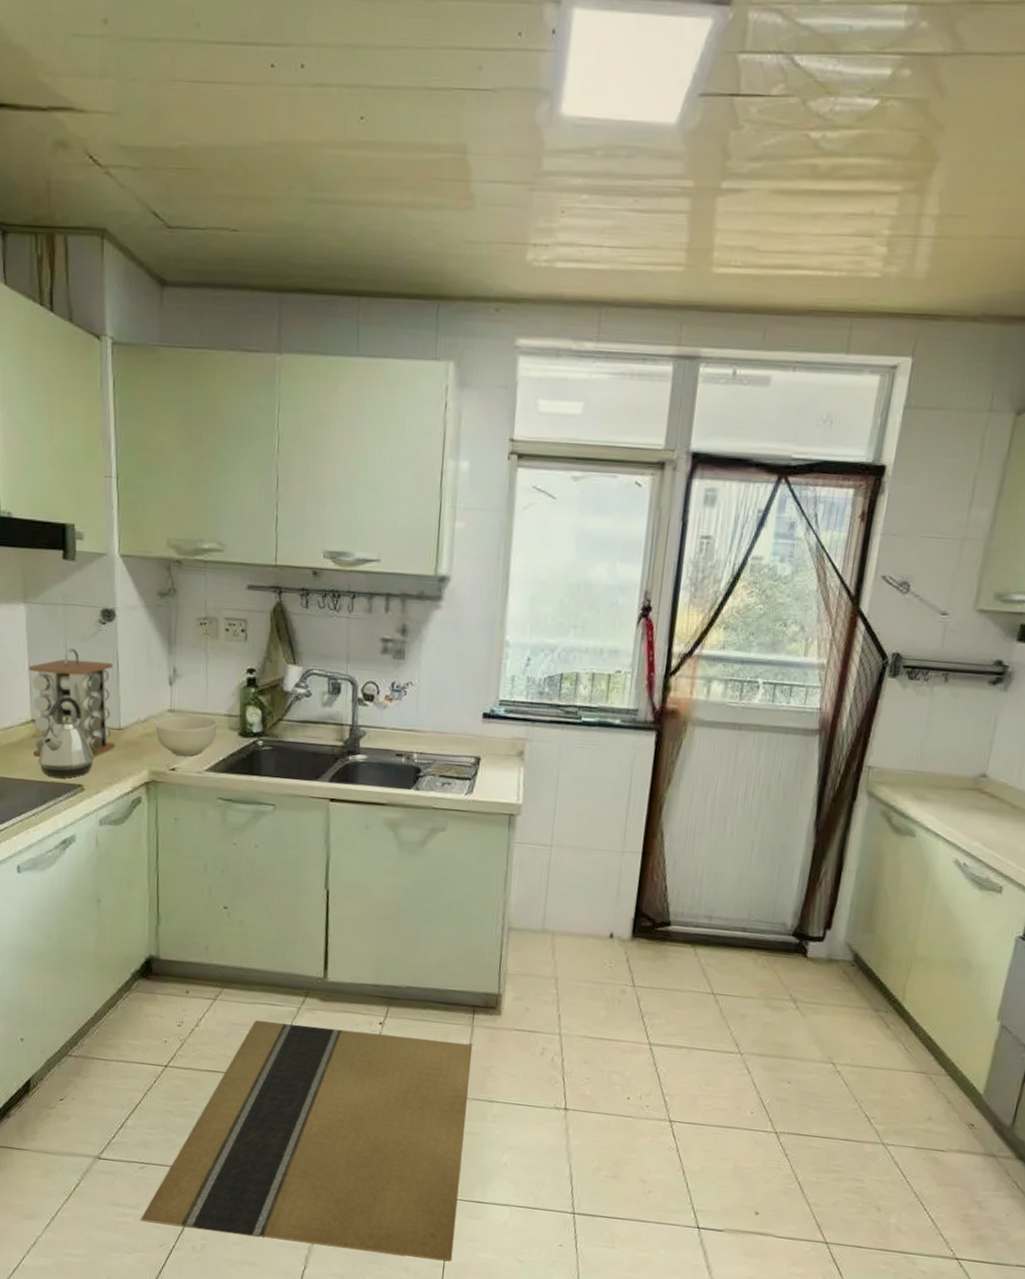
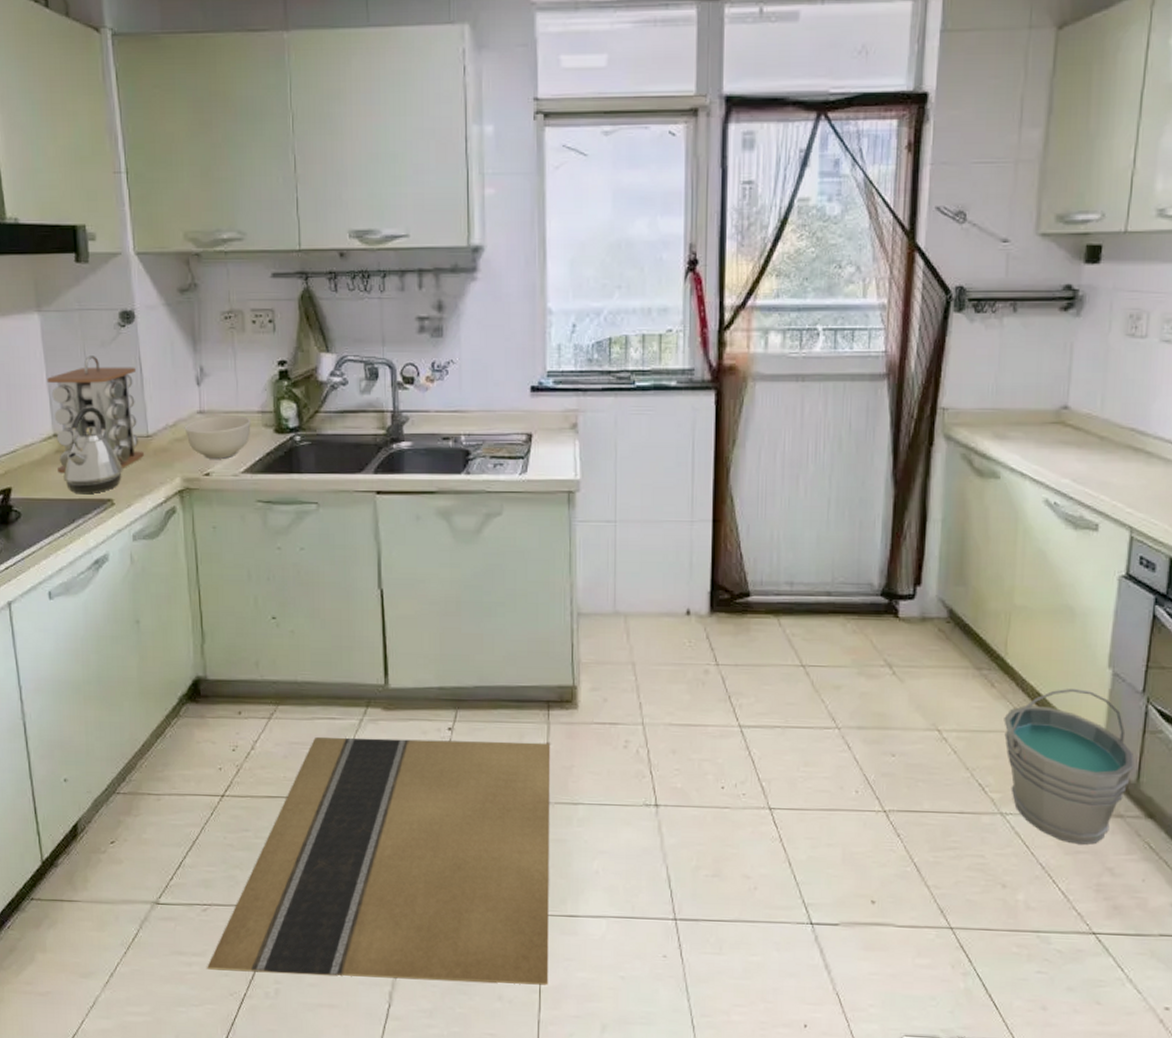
bucket: none [894,1035,1012,1179] -> present [1004,688,1135,845]

